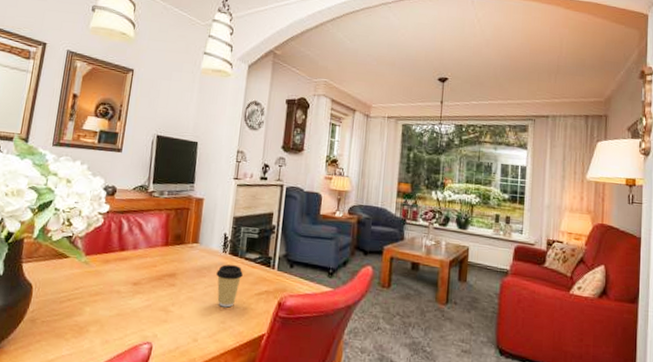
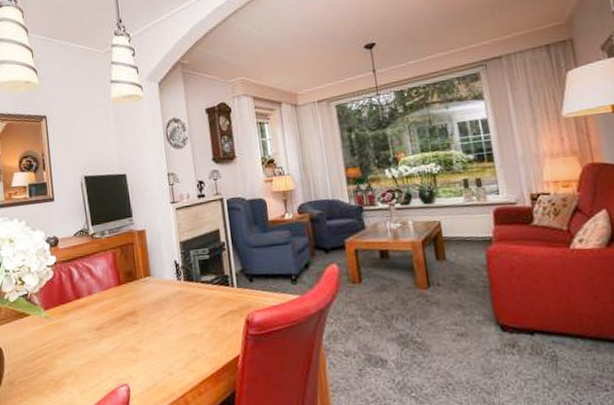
coffee cup: present [216,264,243,308] -> none [175,291,203,336]

